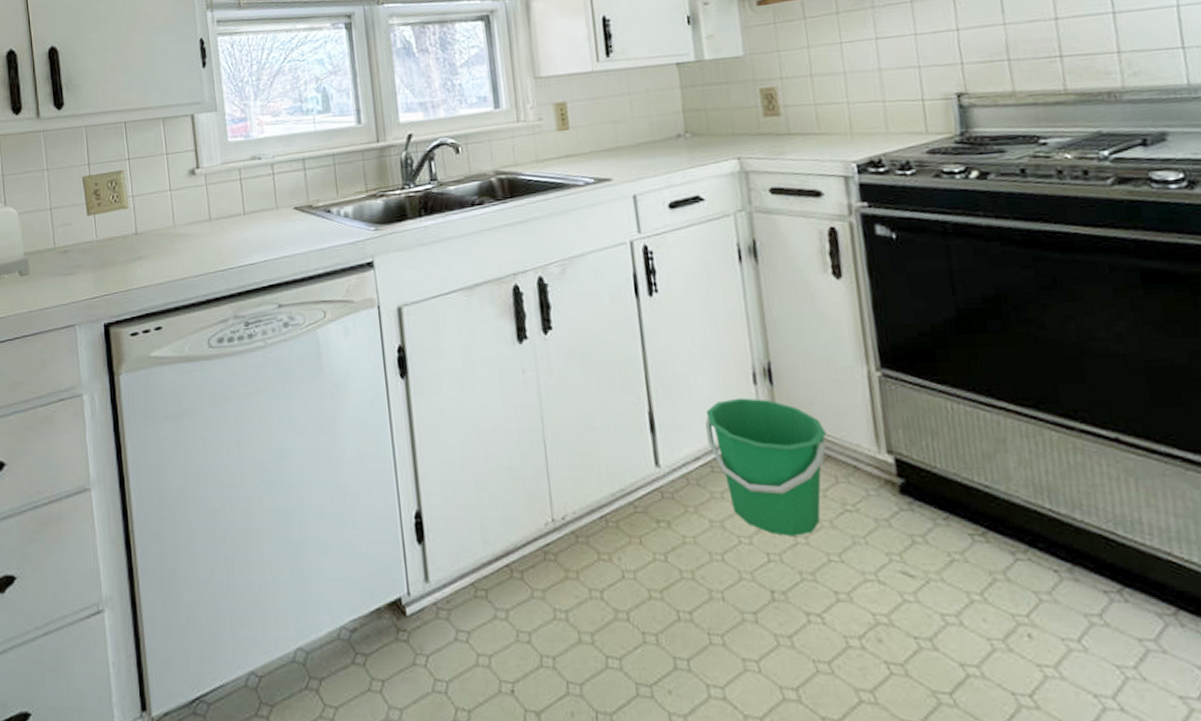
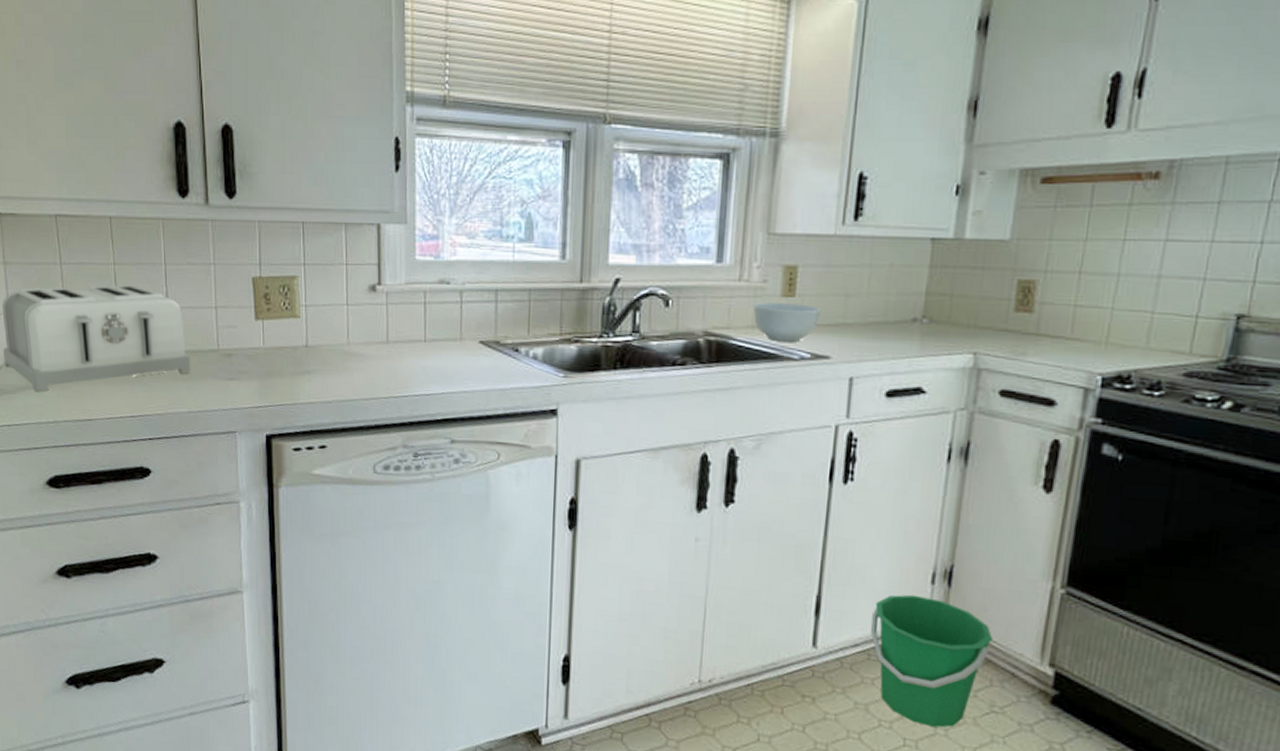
bowl: none [534,135,595,171] -> present [753,302,821,342]

